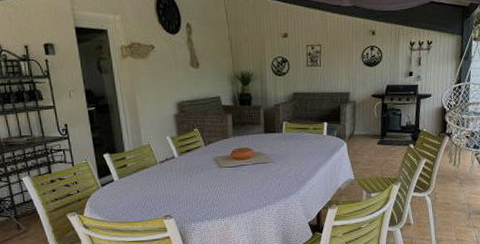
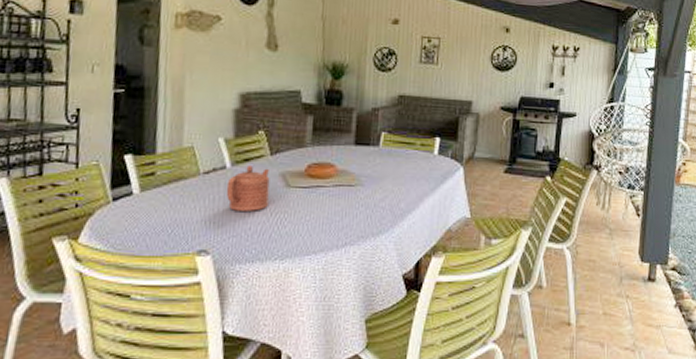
teapot: none [177,155,208,187] -> present [226,166,270,211]

